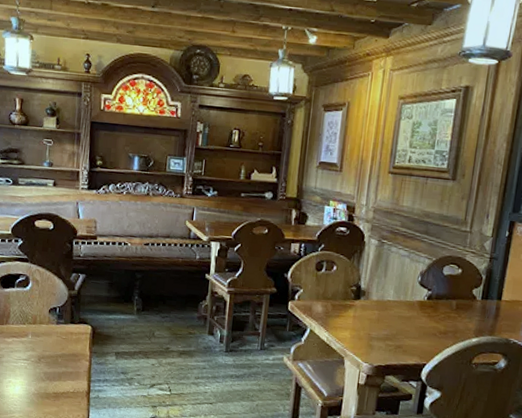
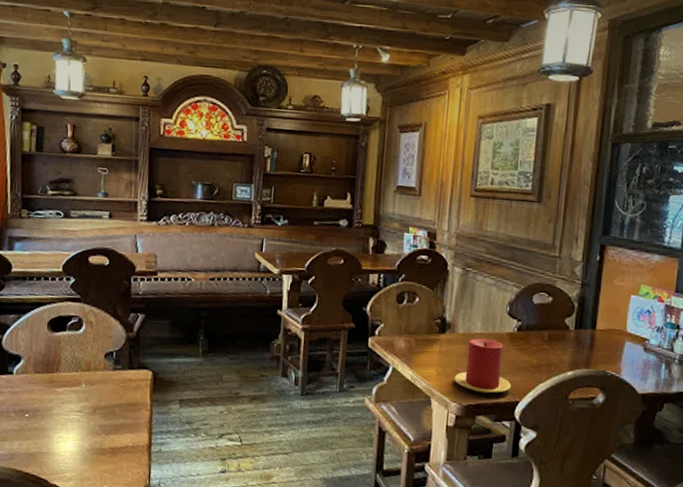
candle: none [366,305,420,356] -> present [454,338,512,394]

